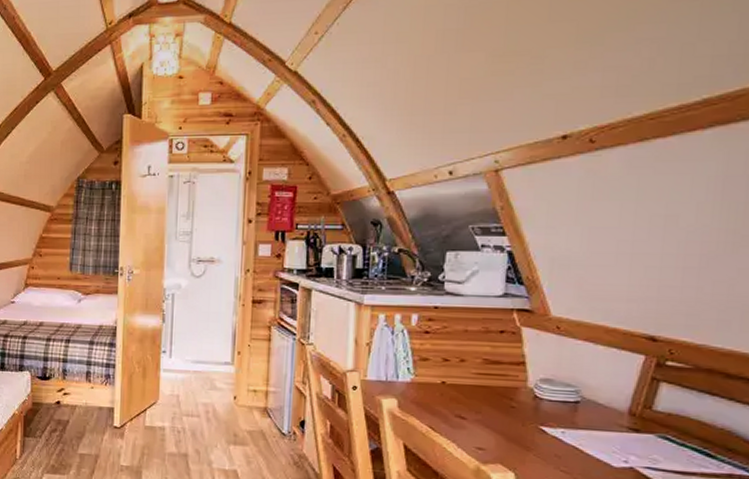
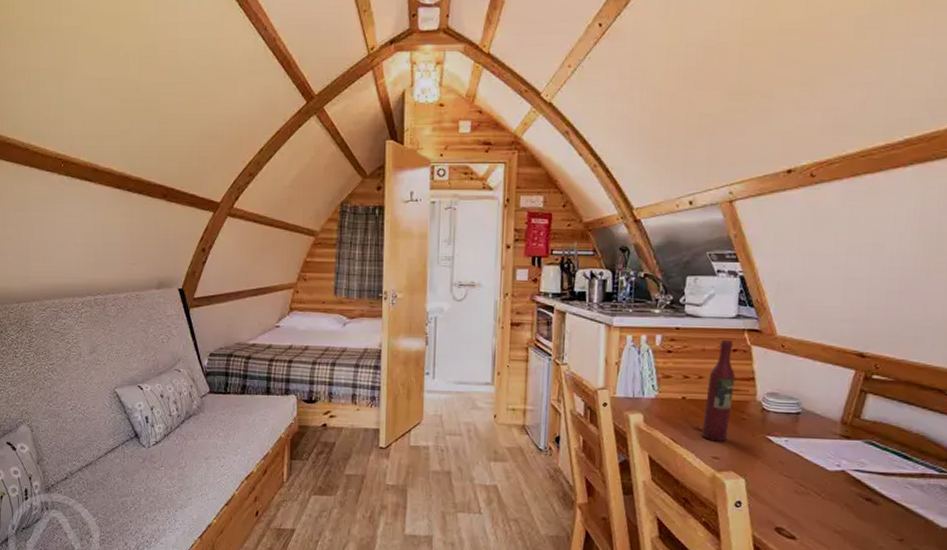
wine bottle: none [464,320,503,432] -> present [702,339,736,442]

